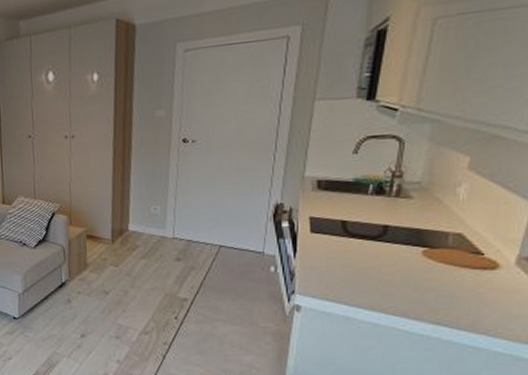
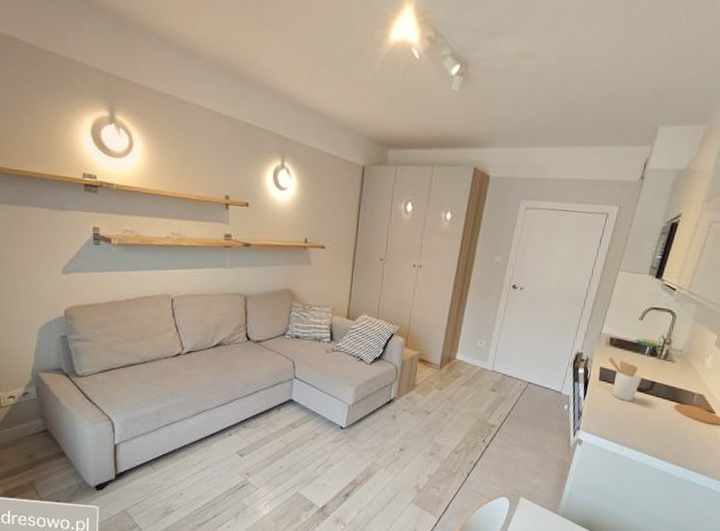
utensil holder: none [318,204,369,253] -> present [608,357,642,401]

